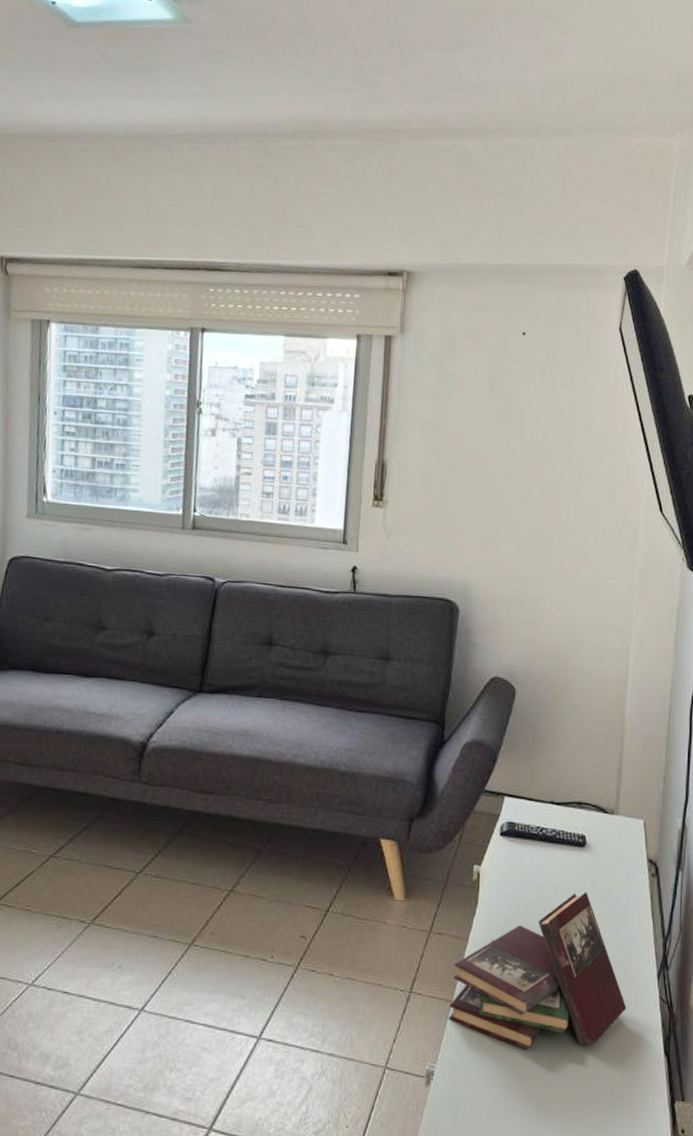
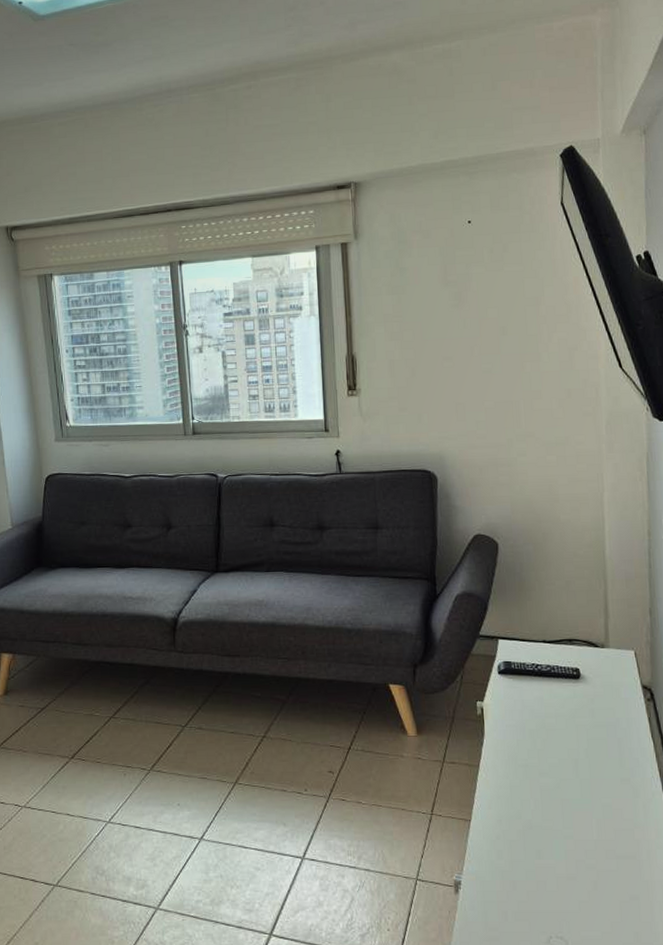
book: present [448,891,627,1050] -> none [468,718,636,860]

